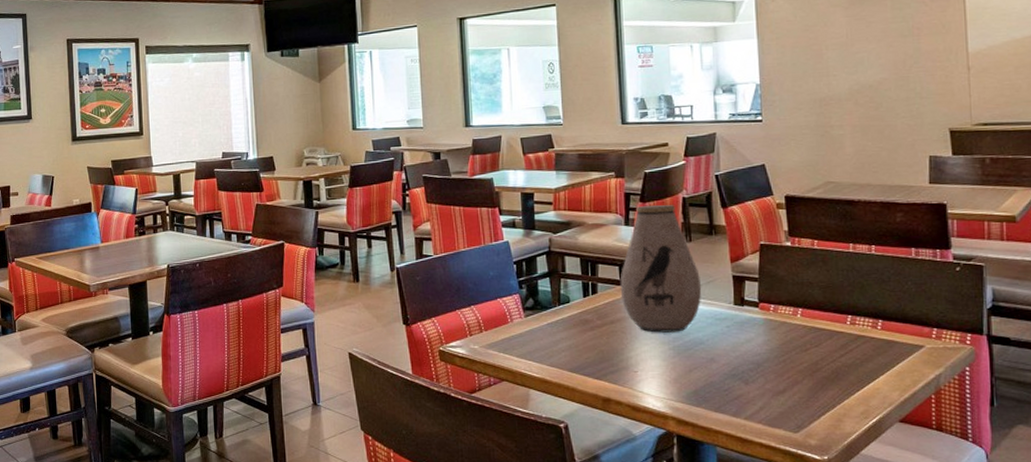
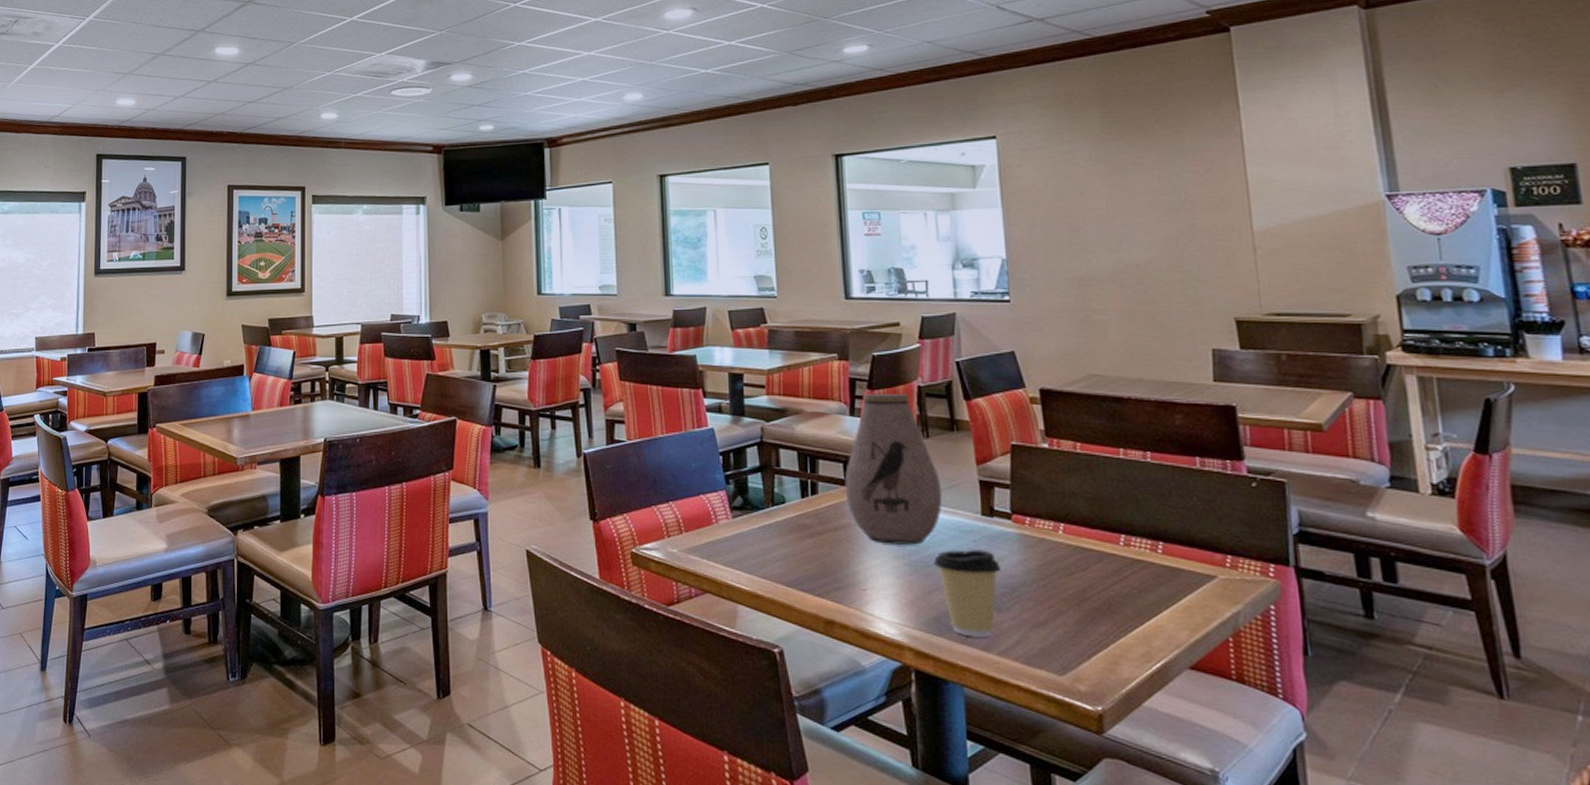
coffee cup: none [694,334,749,406] -> present [934,550,1000,638]

